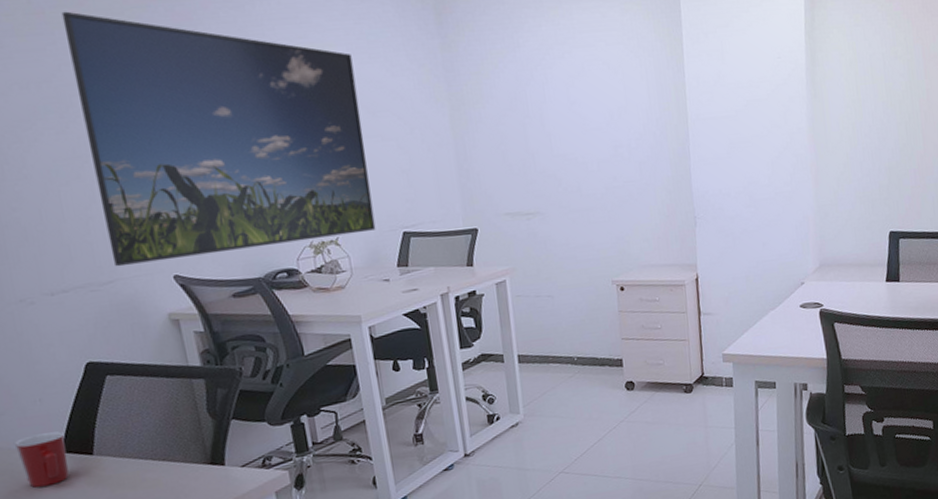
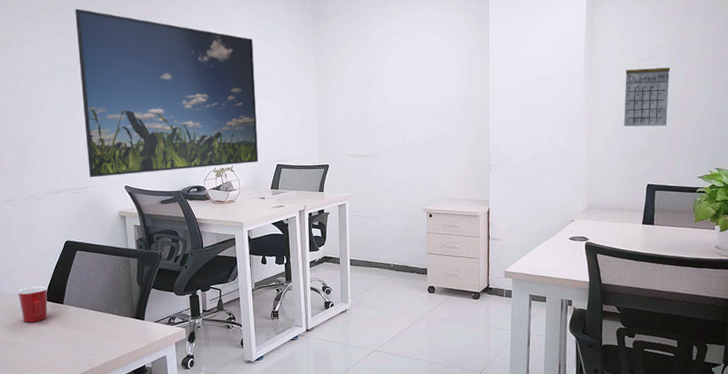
calendar: none [856,72,910,160] -> present [623,59,671,127]

